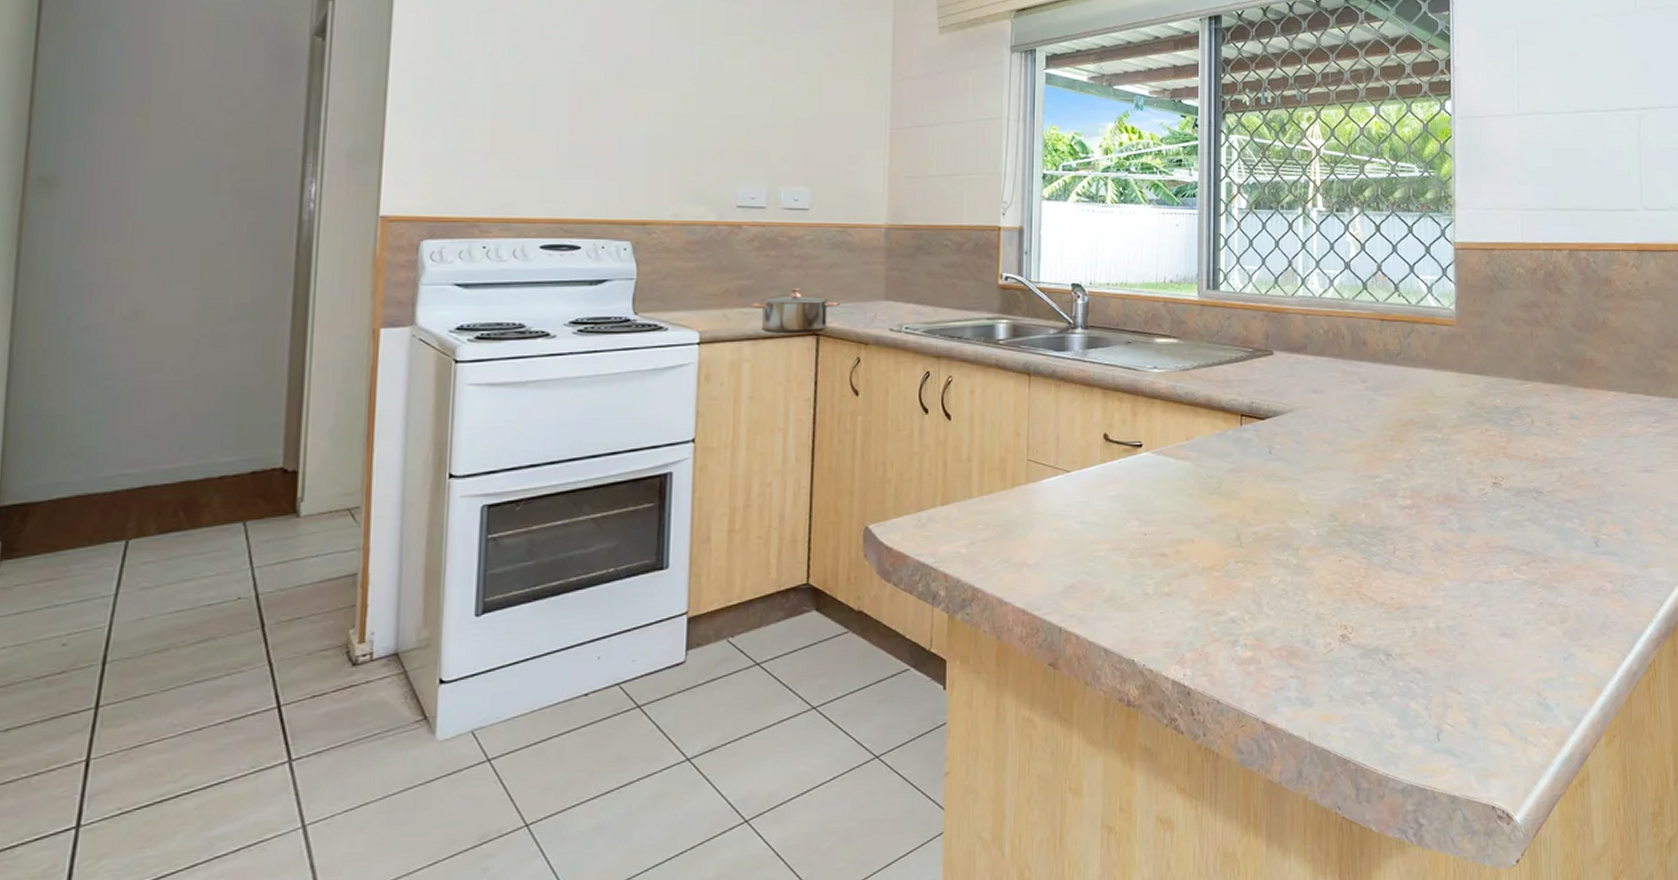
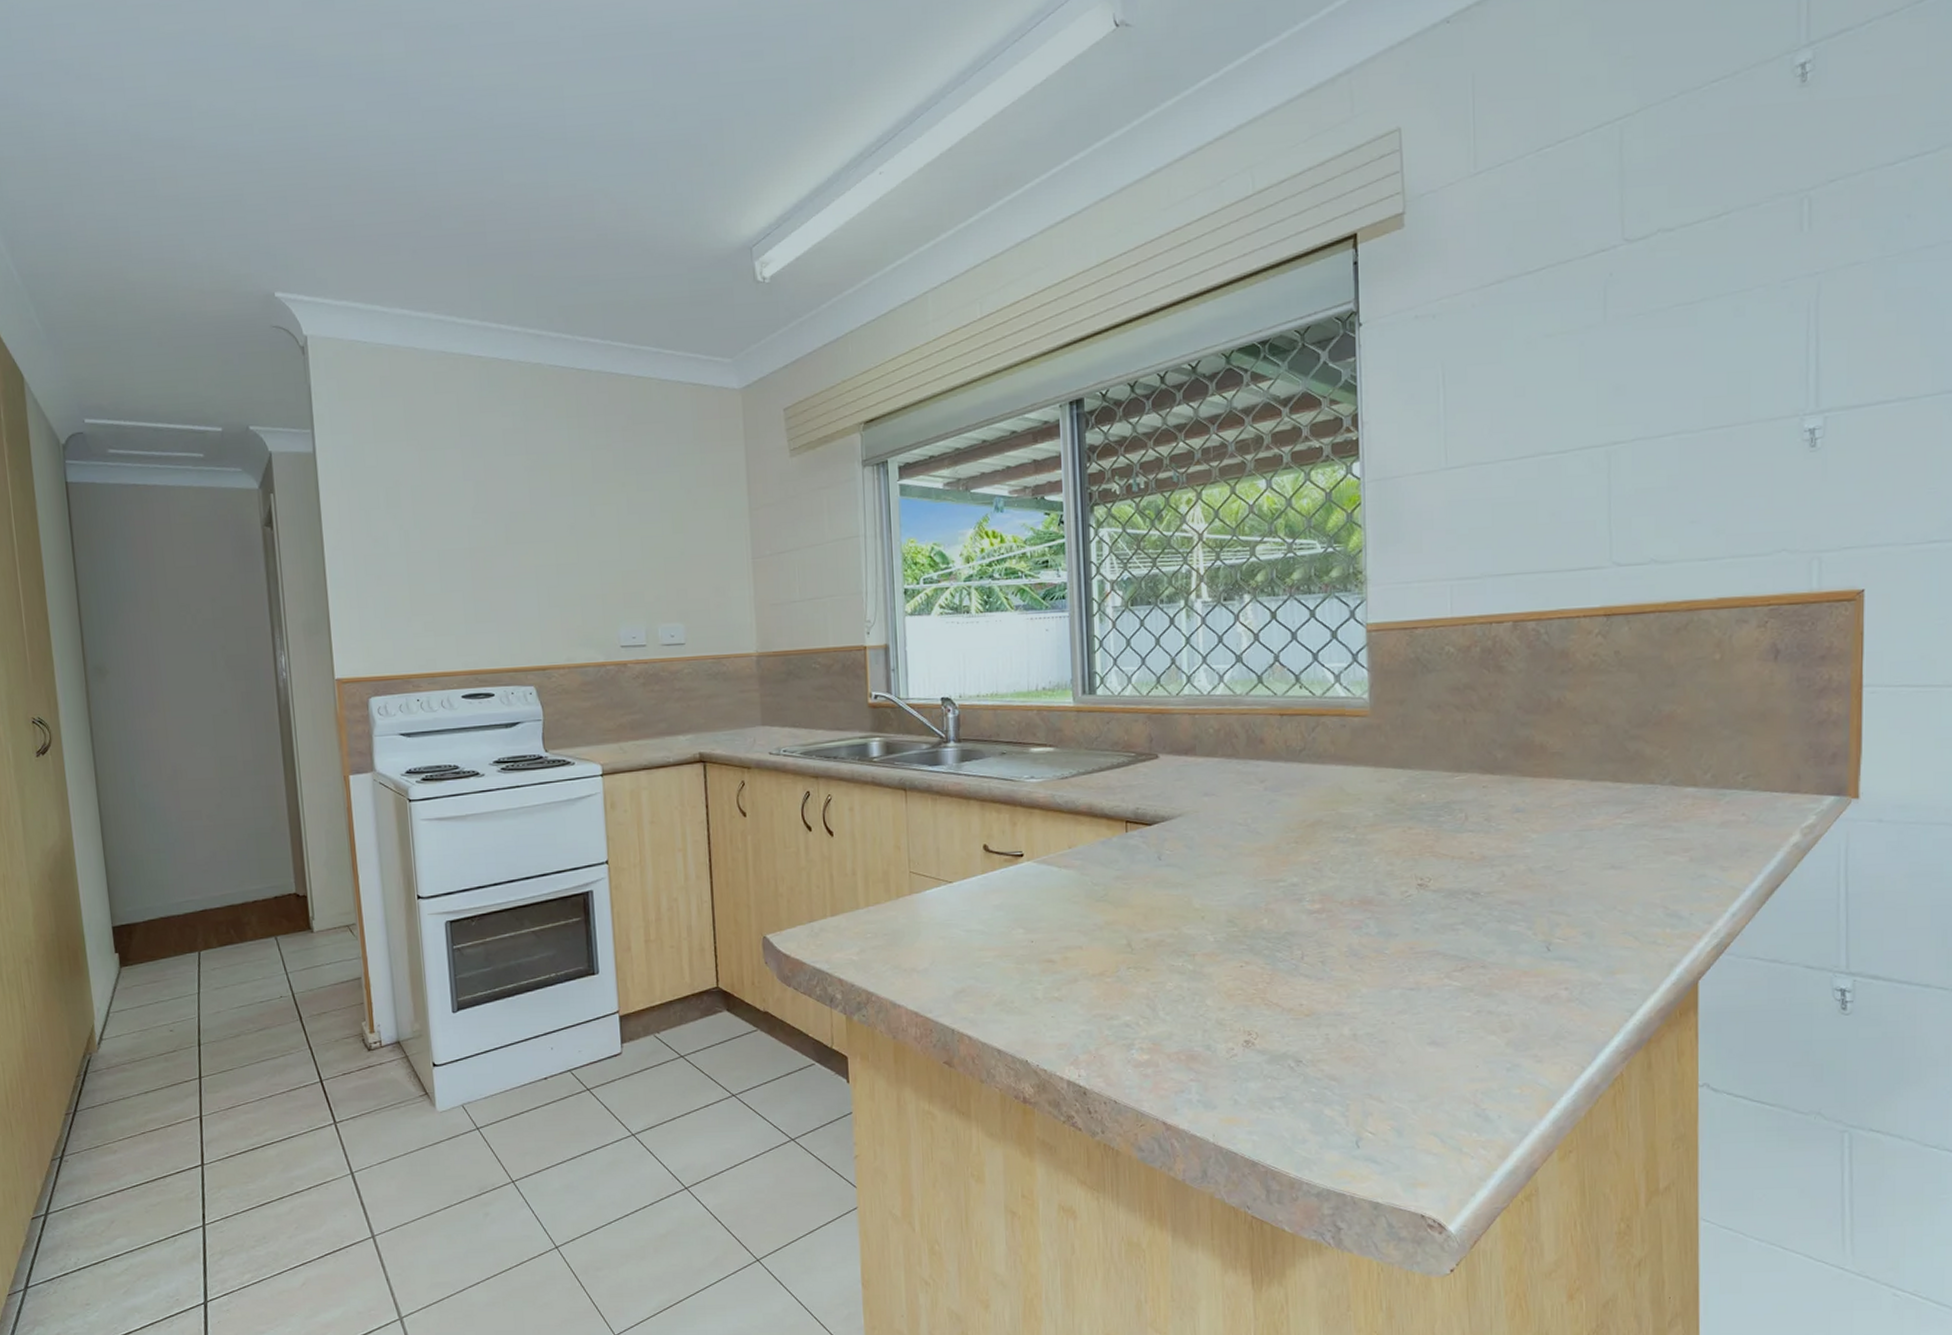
cooking pot: present [749,287,840,334] -> none [641,718,721,763]

